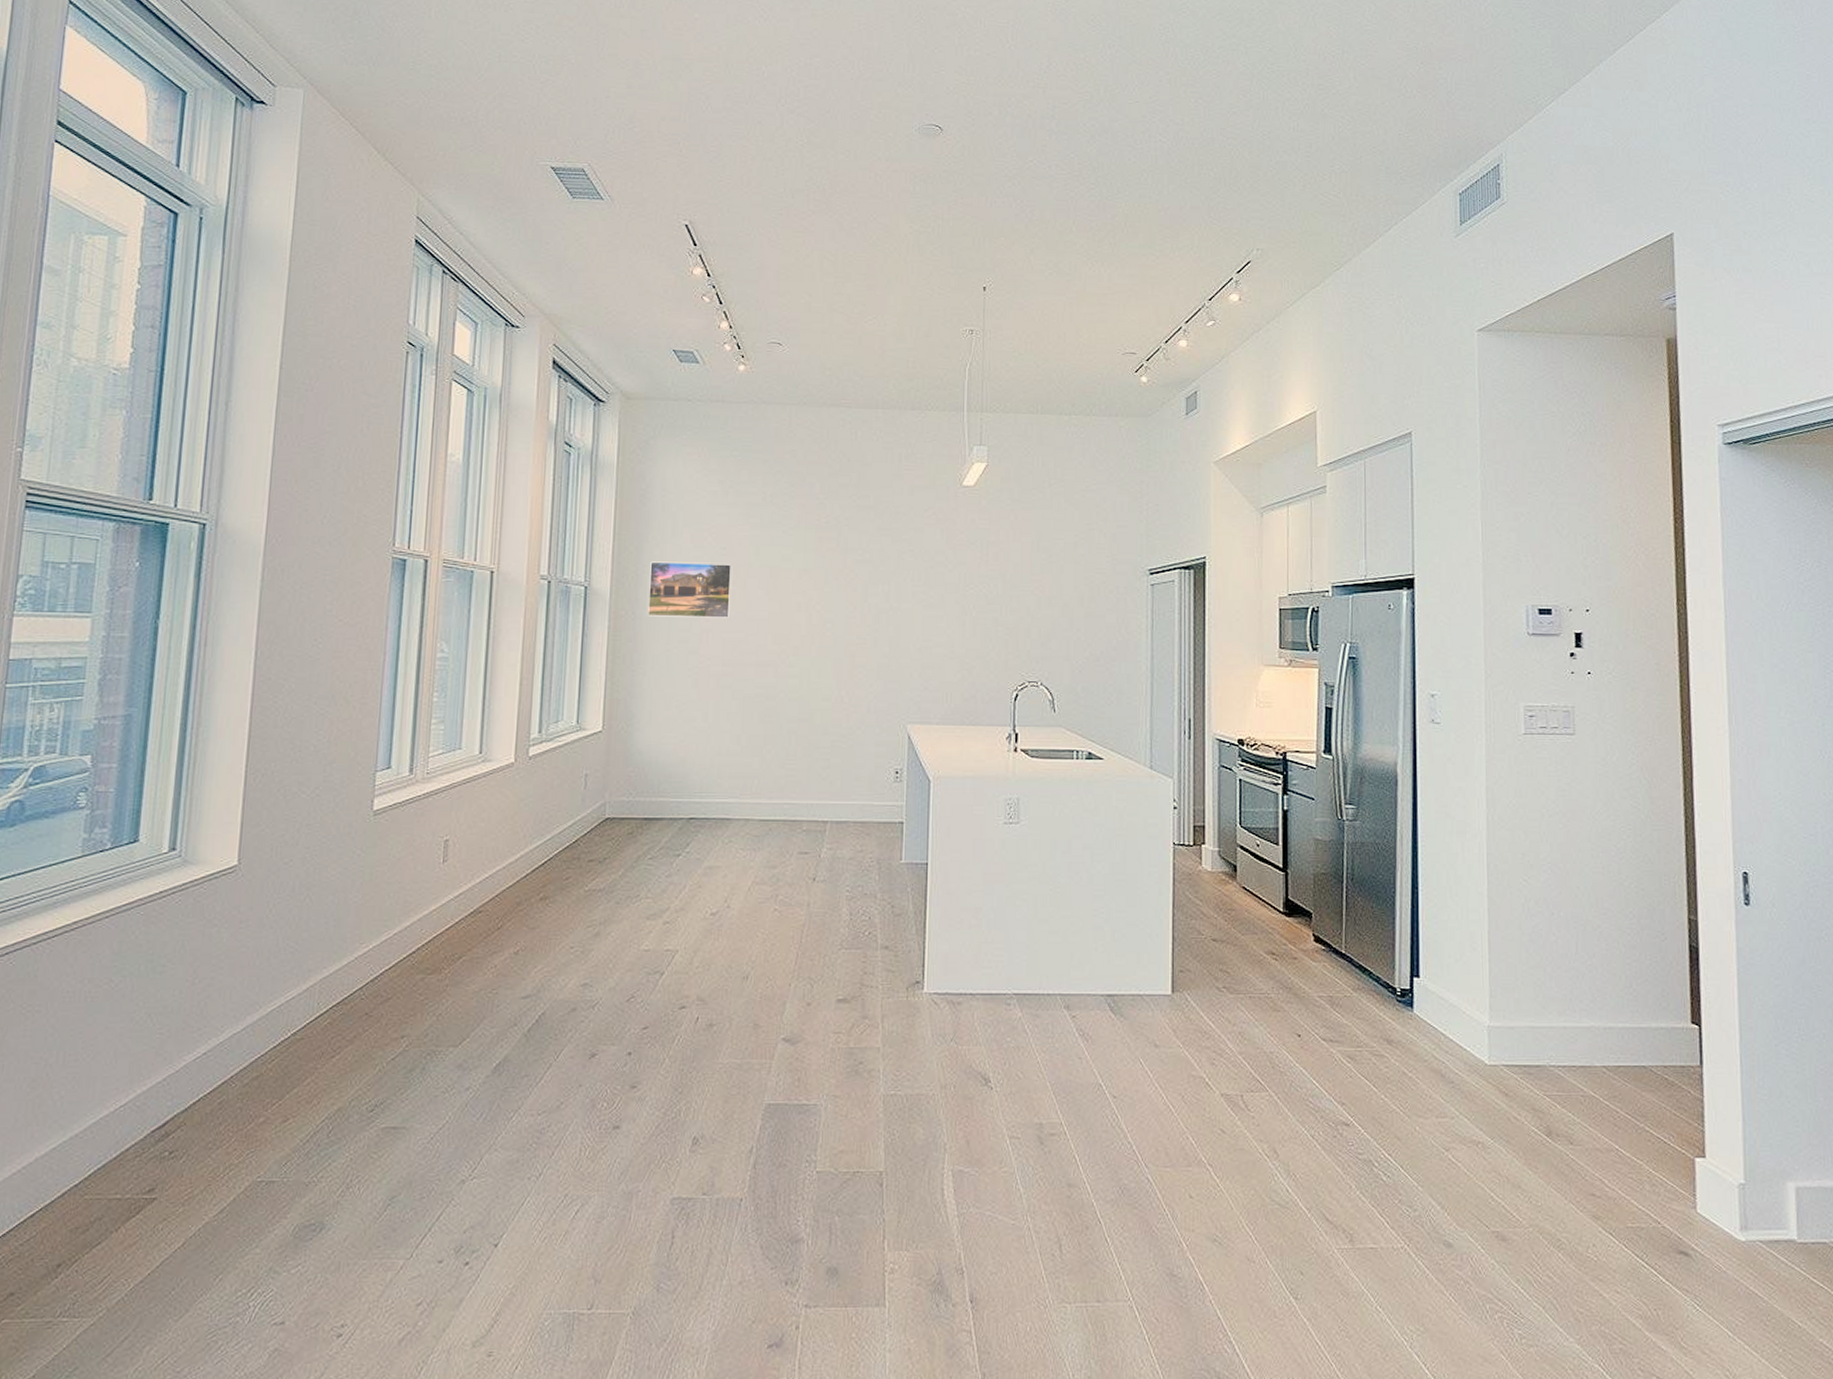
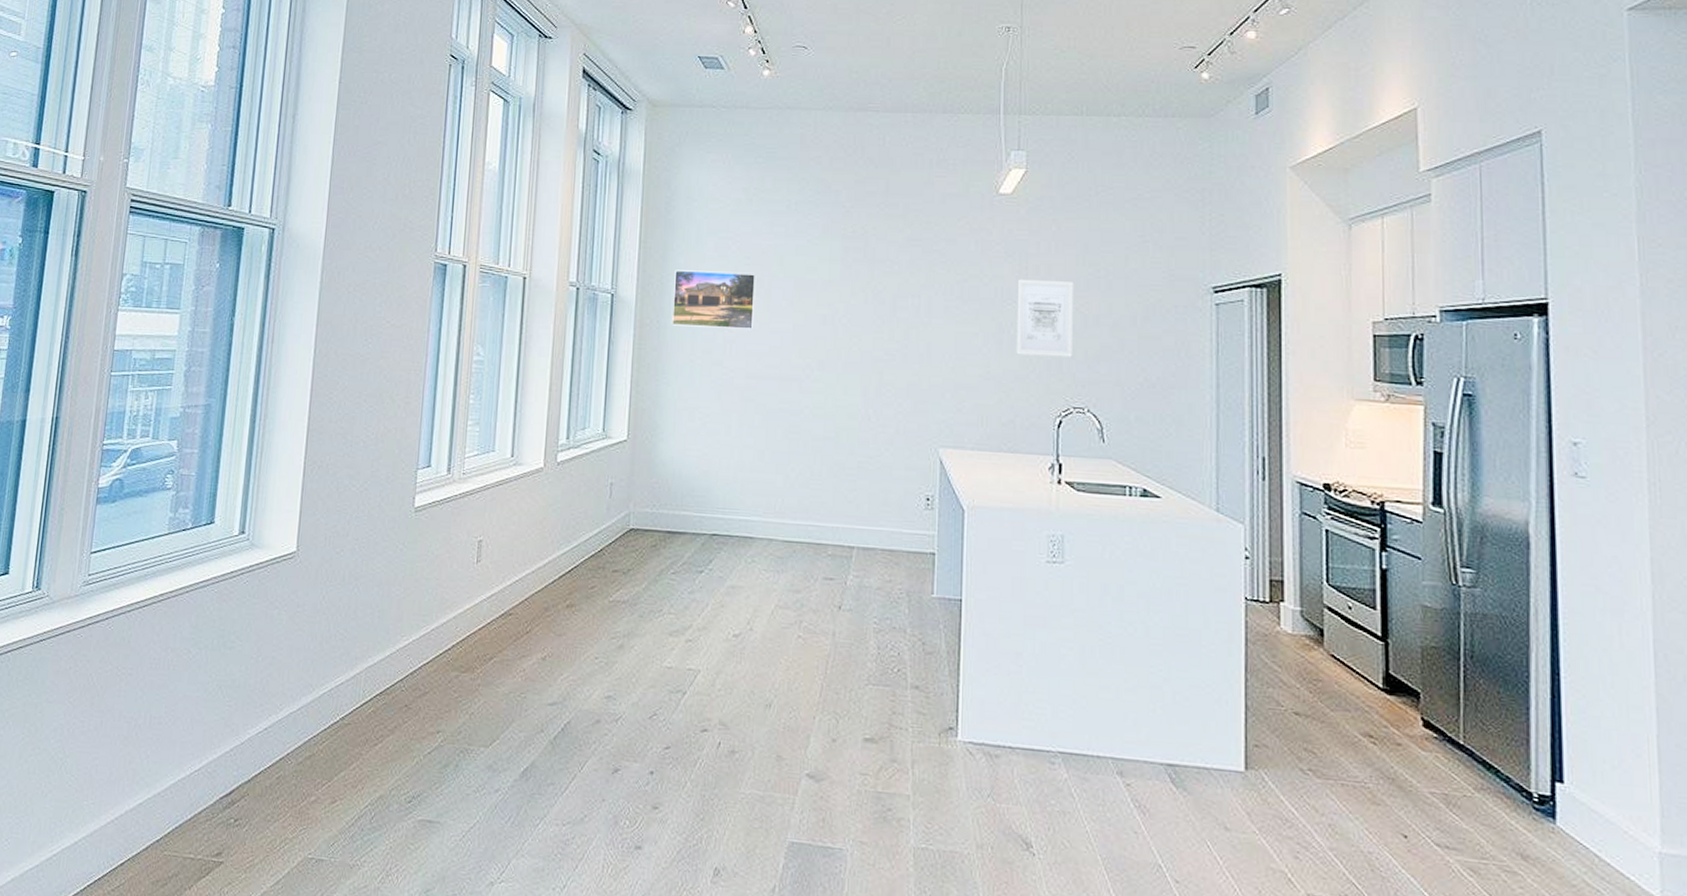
wall art: none [978,564,1030,636] -> present [1016,278,1075,357]

